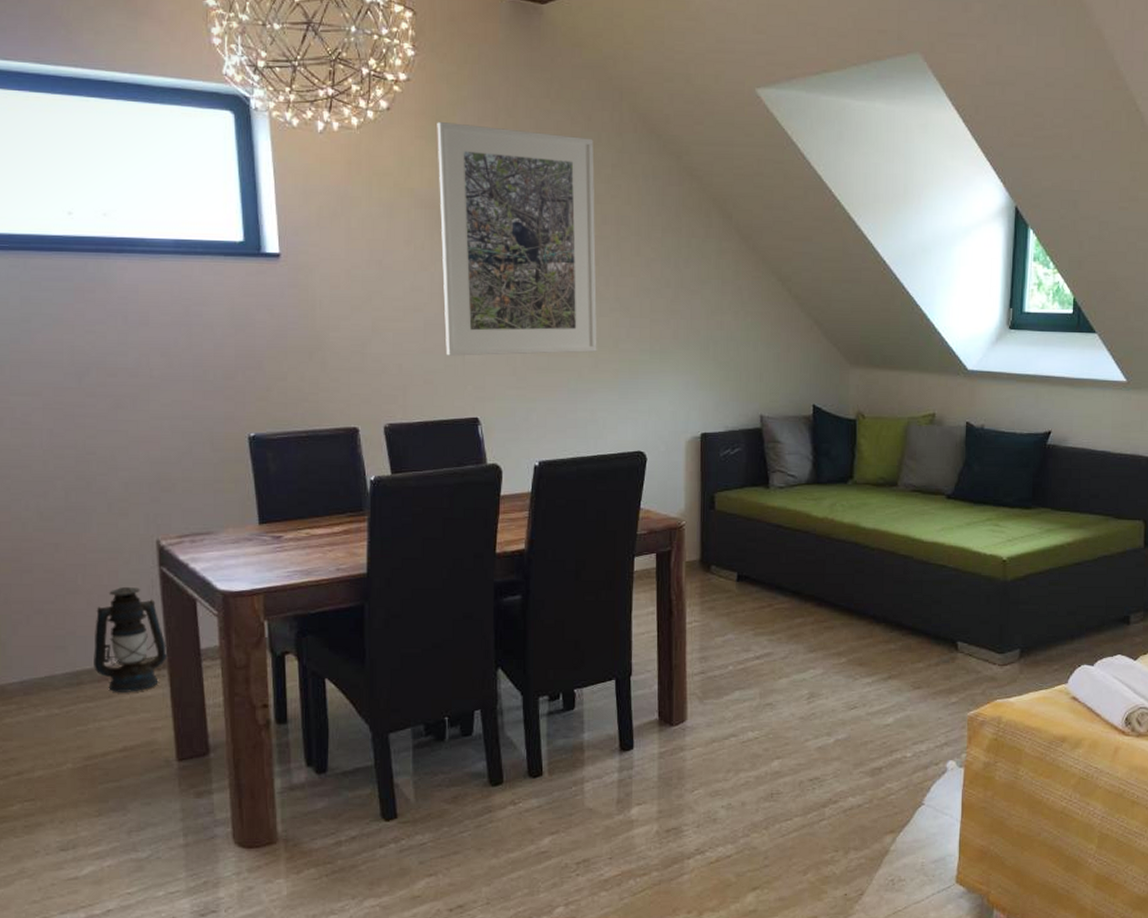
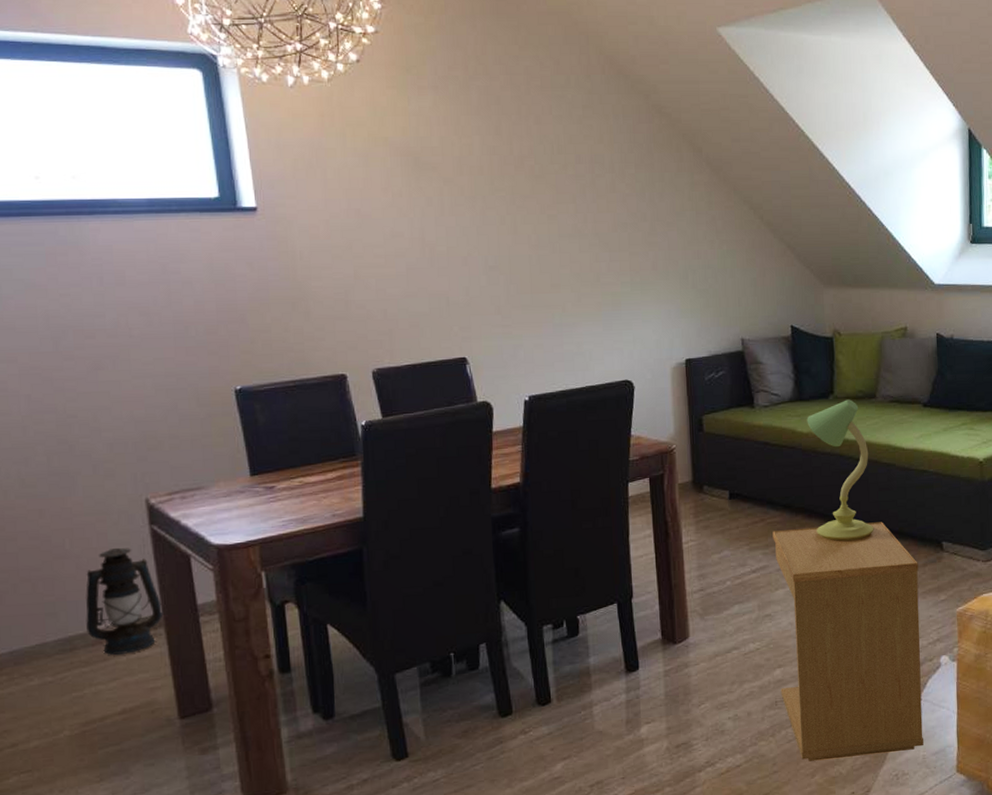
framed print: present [437,121,597,356] -> none [407,71,579,299]
side table: none [777,616,930,858] -> present [772,522,923,761]
table lamp: none [823,486,886,633] -> present [806,399,874,541]

